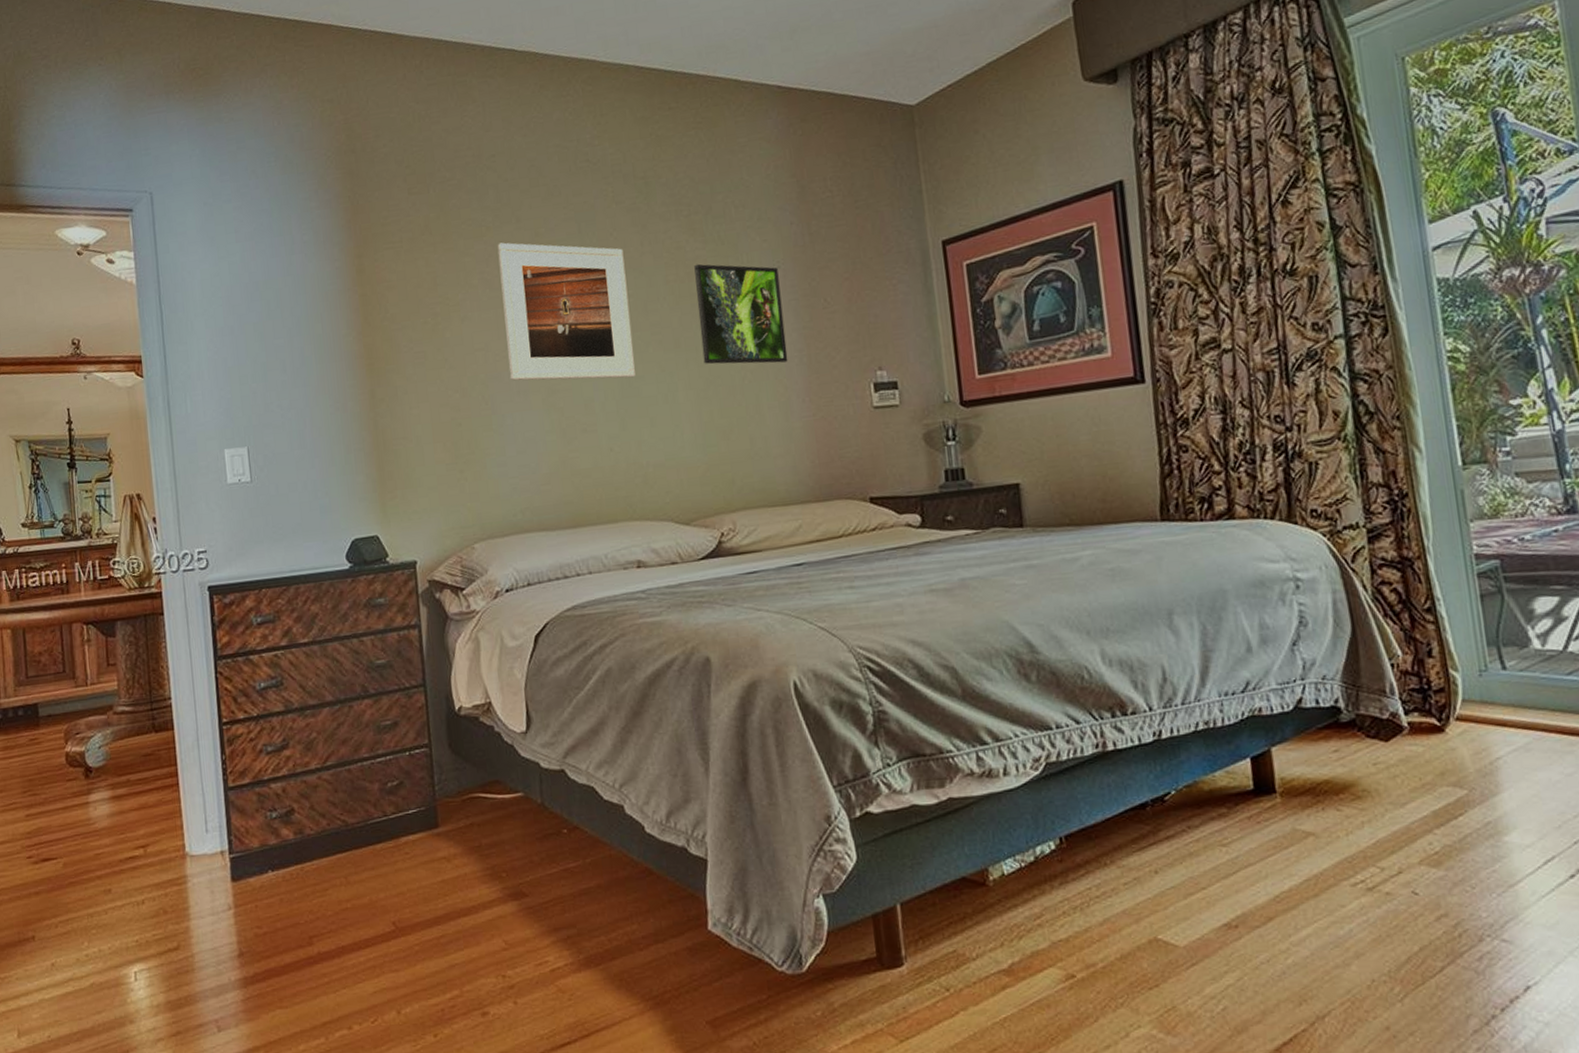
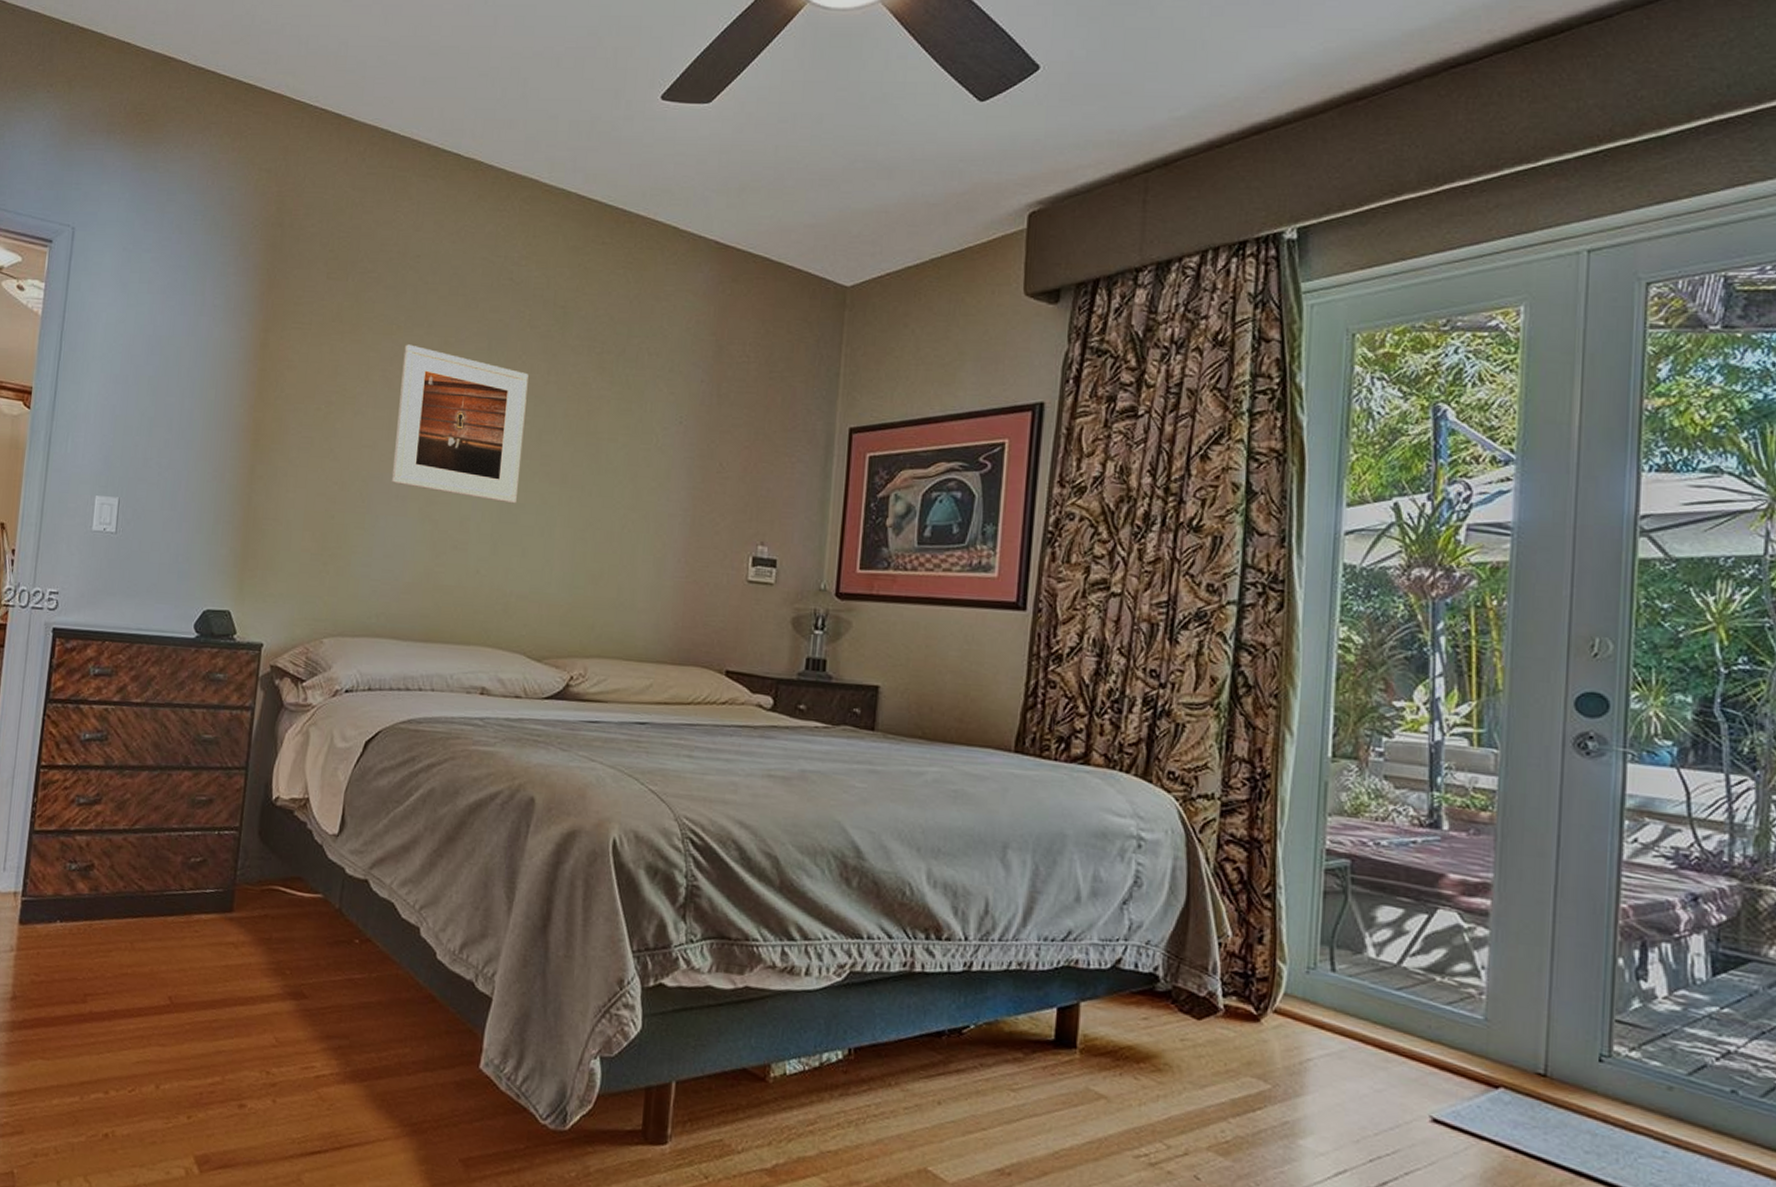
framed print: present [694,263,788,364] -> none [587,403,679,519]

